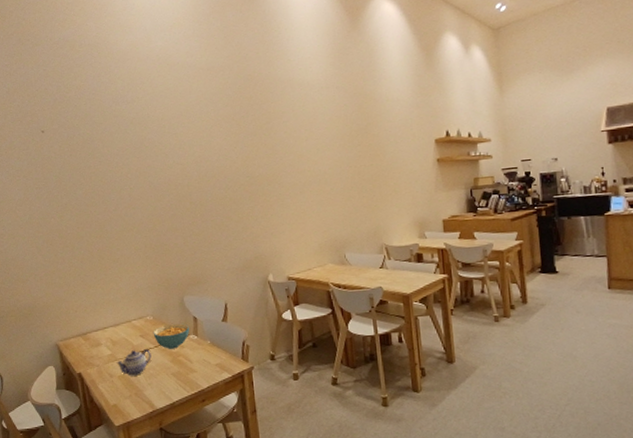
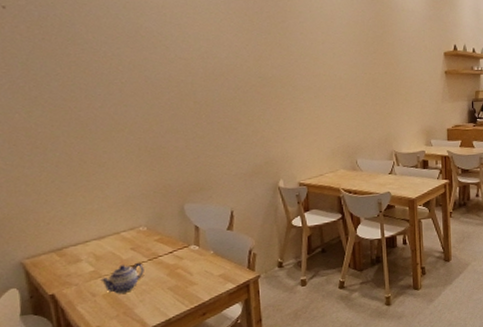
cereal bowl: present [153,323,190,349] -> none [146,233,191,262]

